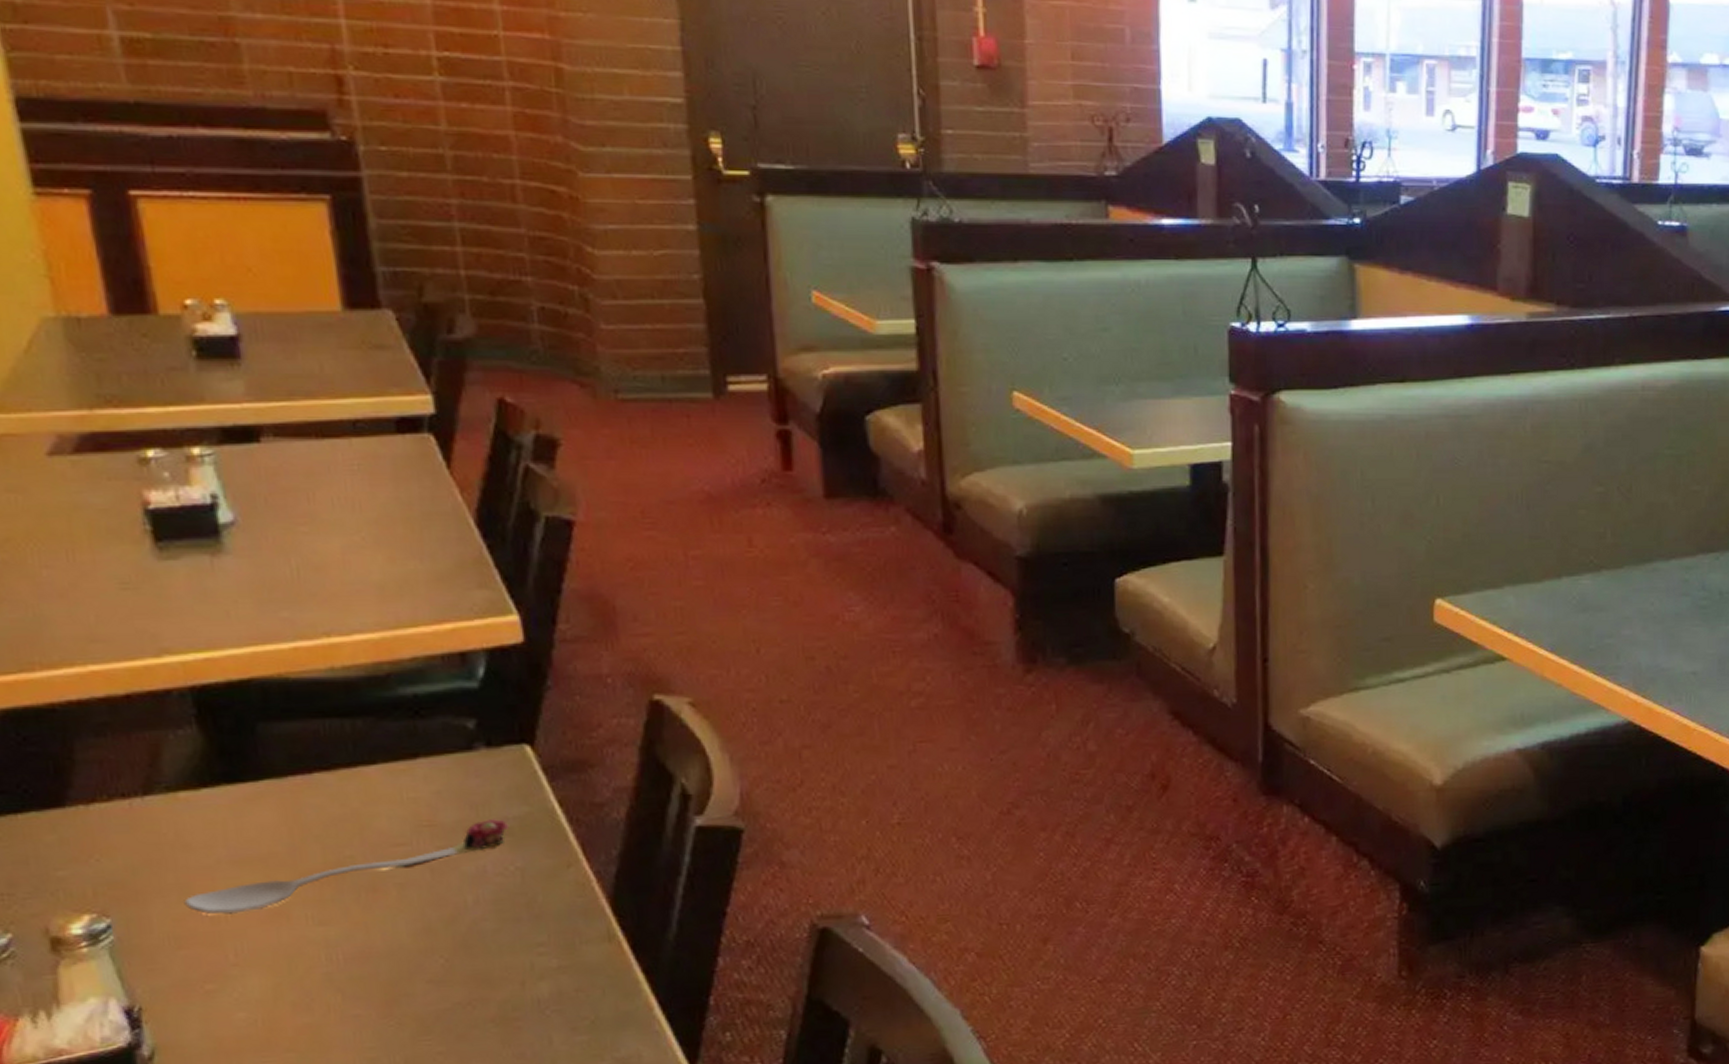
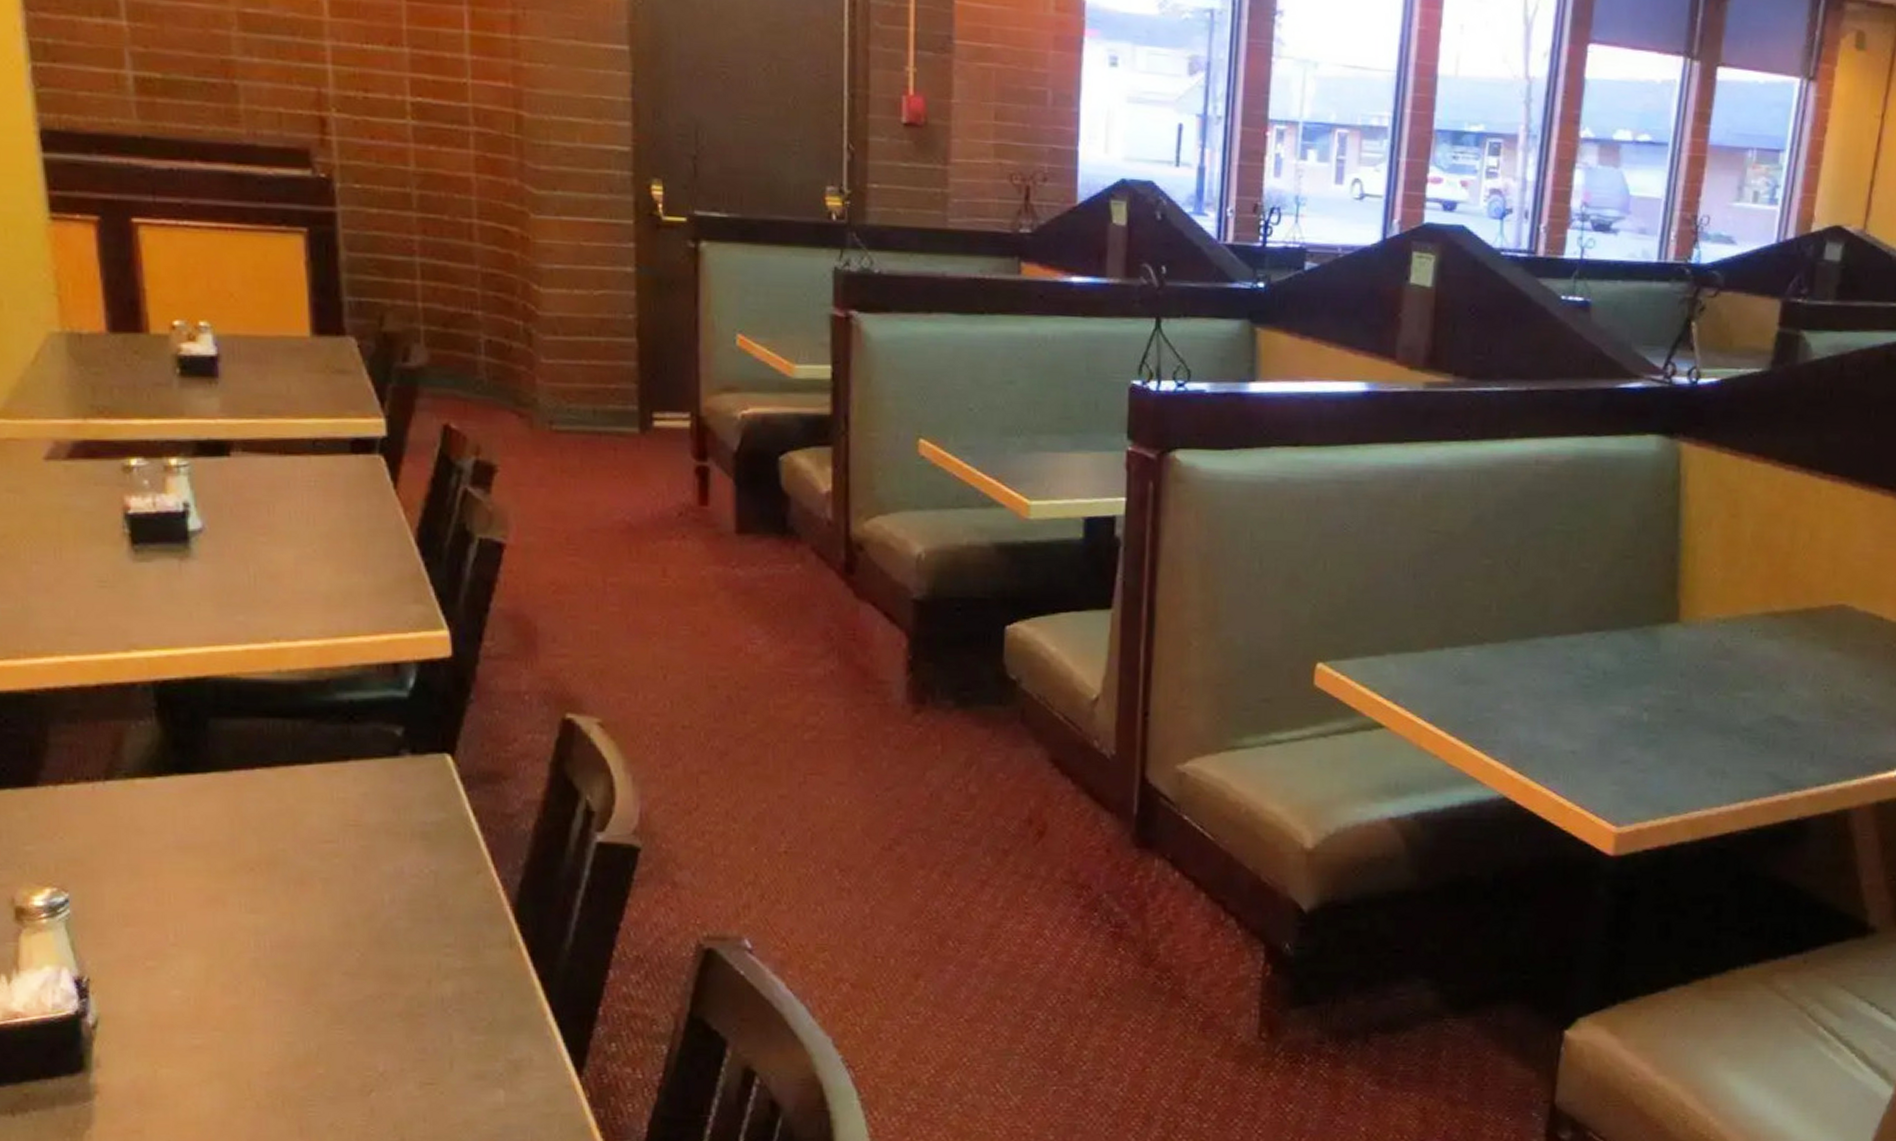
spoon: present [184,819,510,915] -> none [133,823,427,897]

